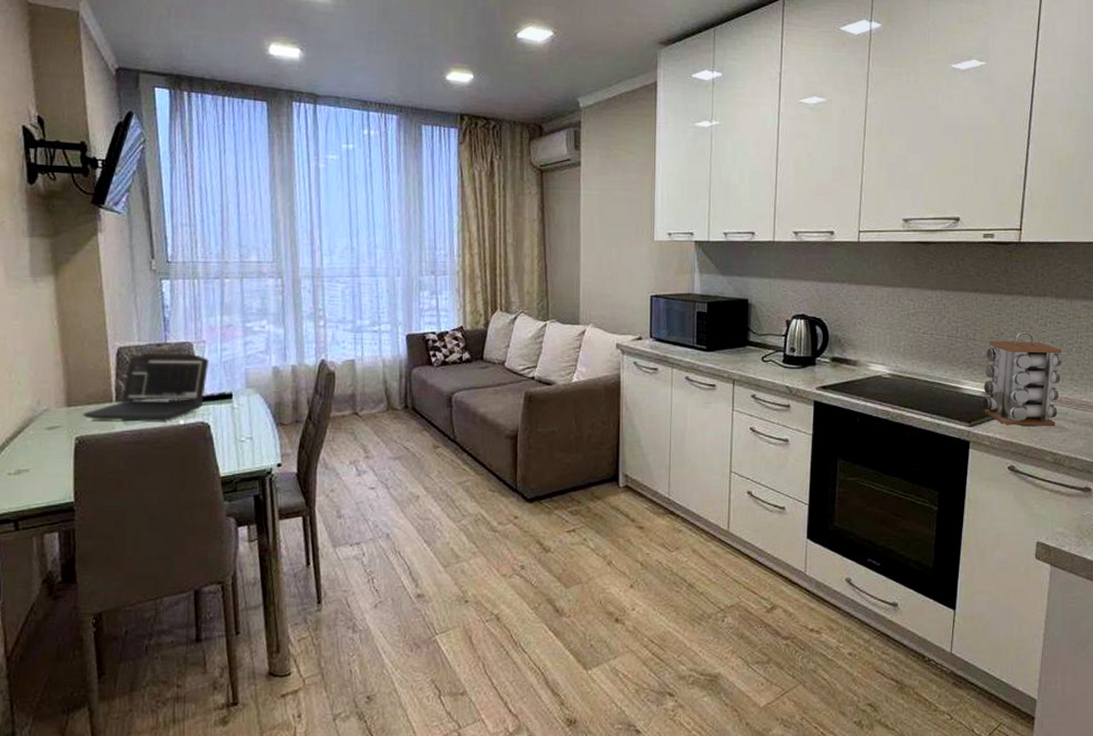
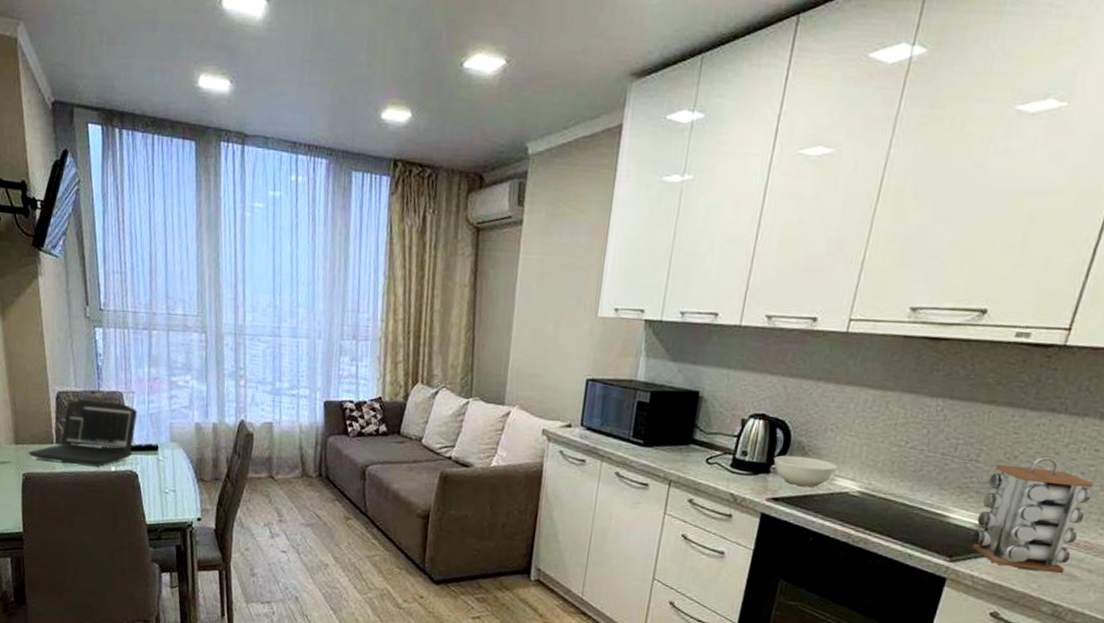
bowl: none [817,348,870,373] -> present [773,455,838,487]

